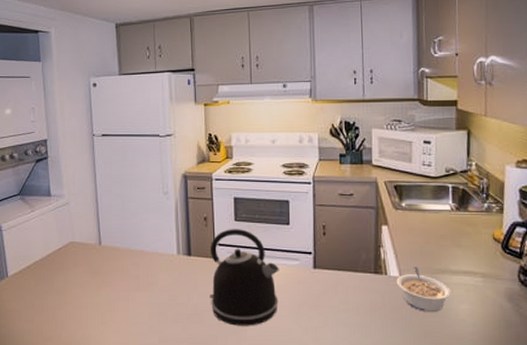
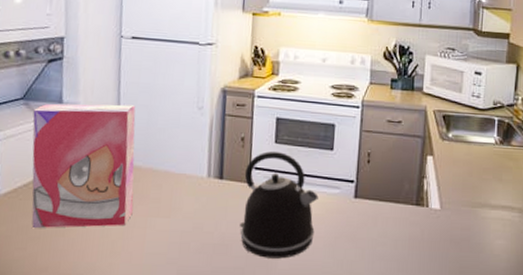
cereal box: none [28,194,117,303] -> present [31,103,136,228]
legume: present [396,266,452,313] -> none [437,199,490,248]

